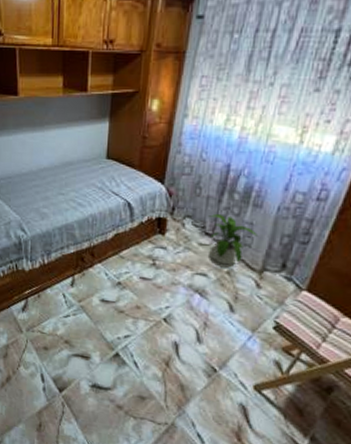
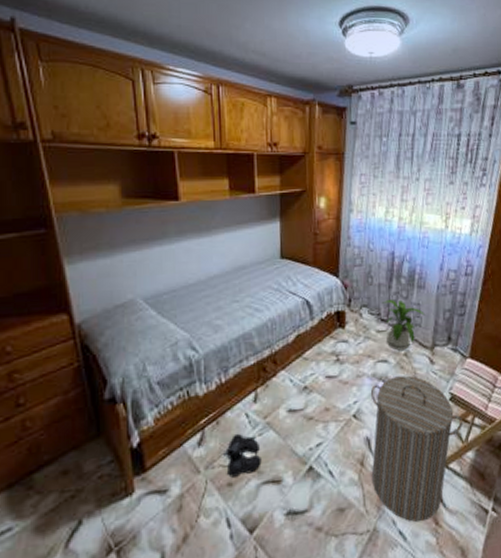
boots: none [41,308,74,344] -> present [222,433,262,478]
laundry hamper: none [176,291,287,434] -> present [370,375,464,523]

